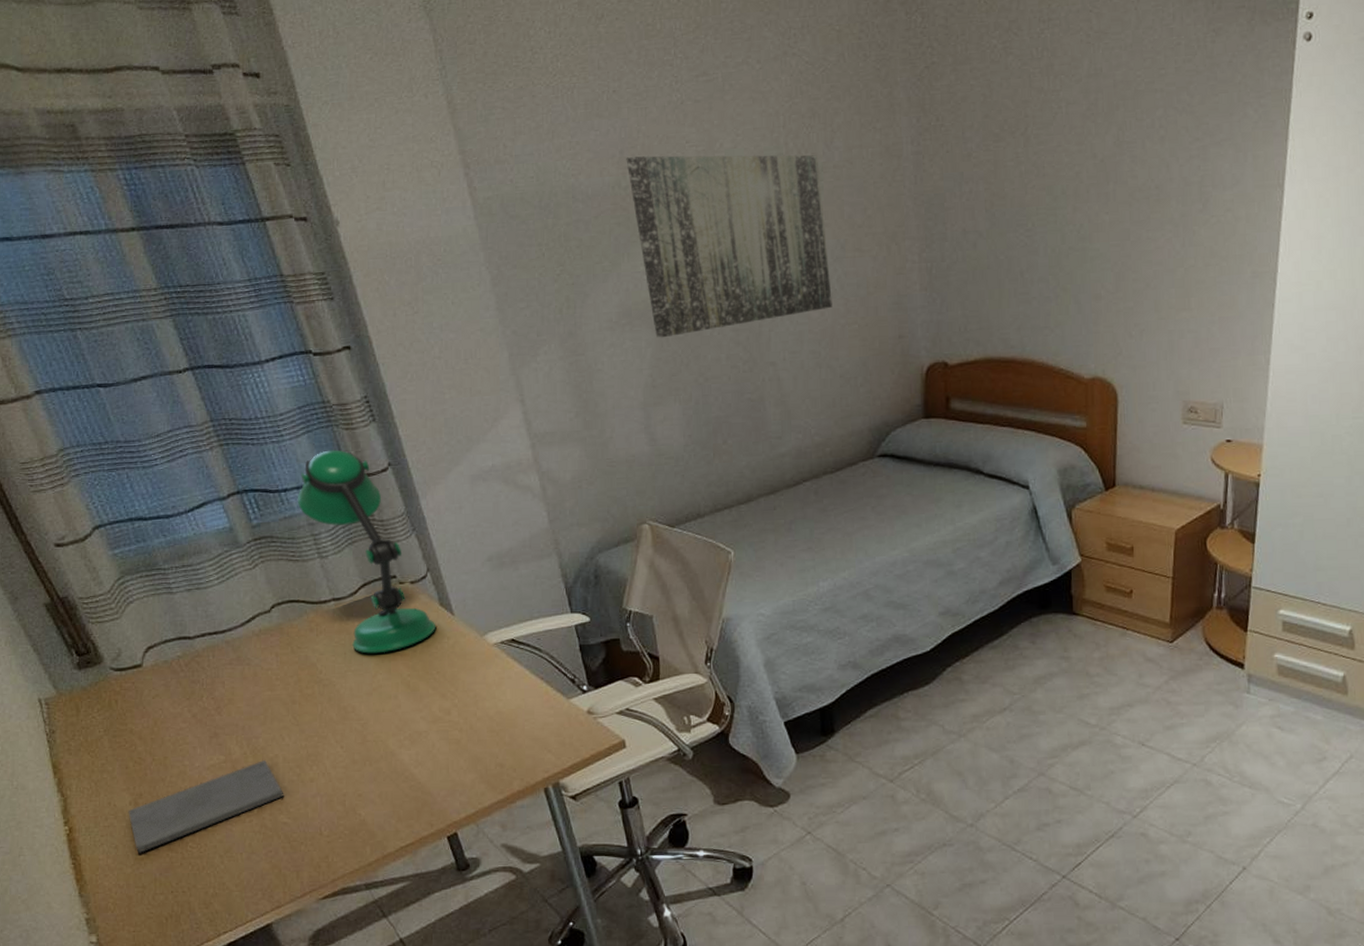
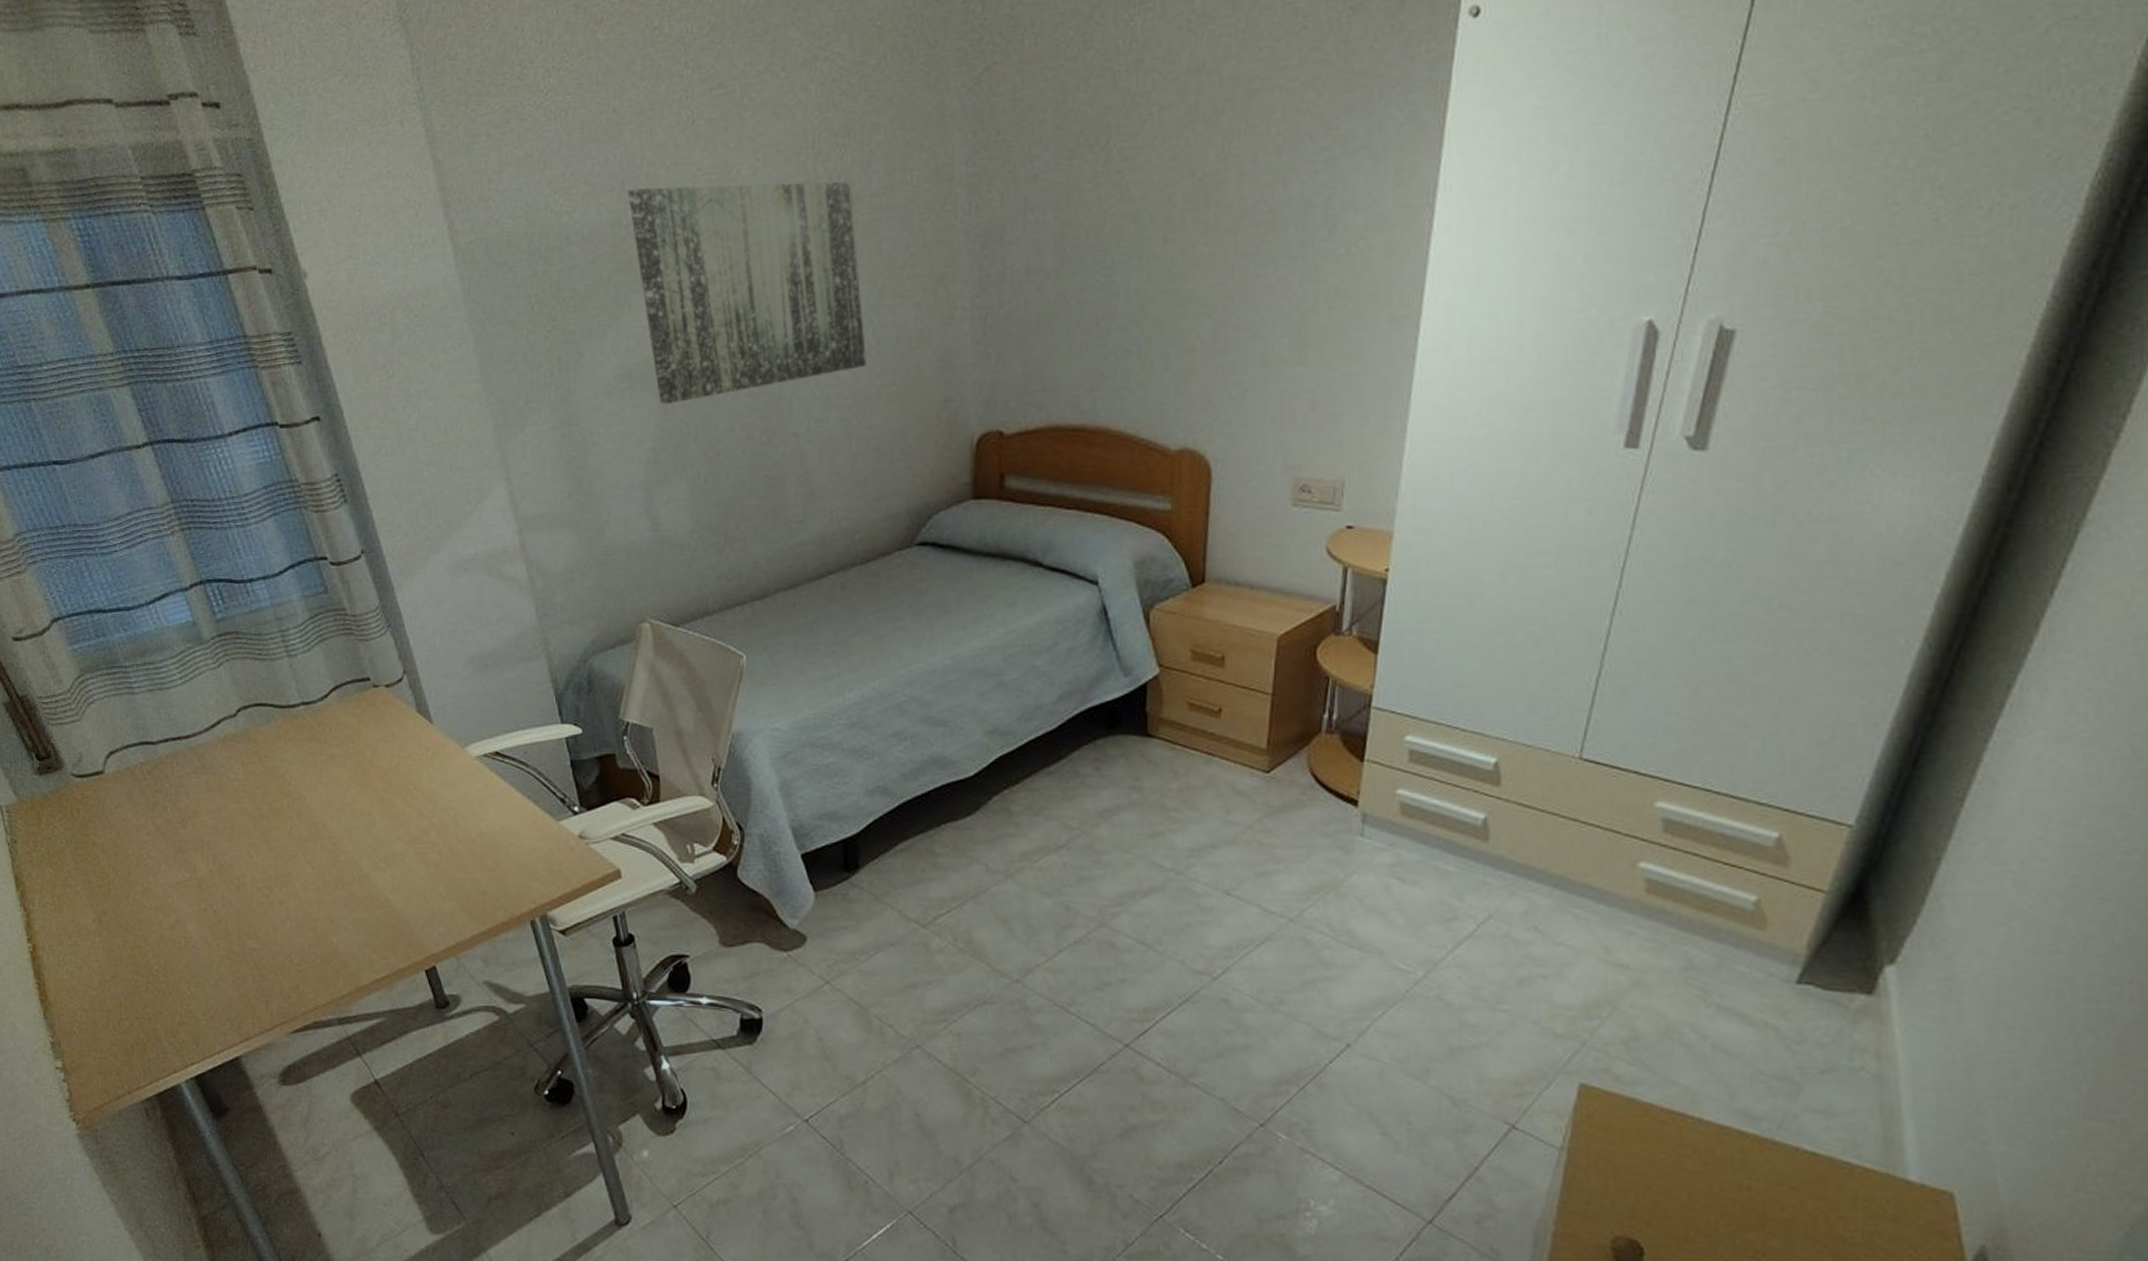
notepad: present [128,759,284,853] -> none [92,878,252,975]
desk lamp: present [298,449,436,654] -> none [264,535,414,765]

